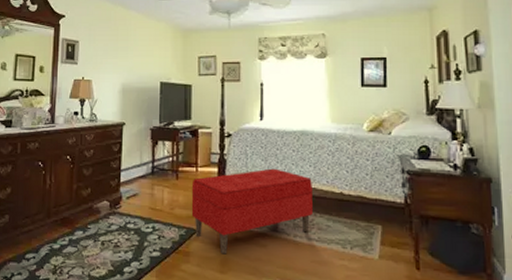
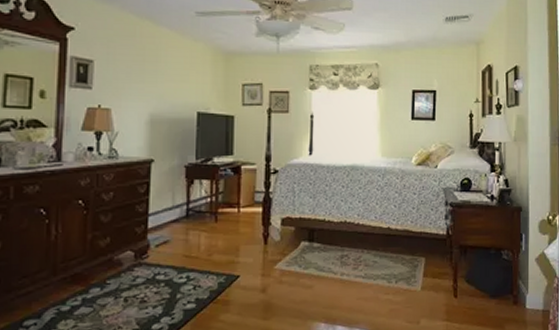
bench: present [191,168,313,255] -> none [232,206,361,300]

